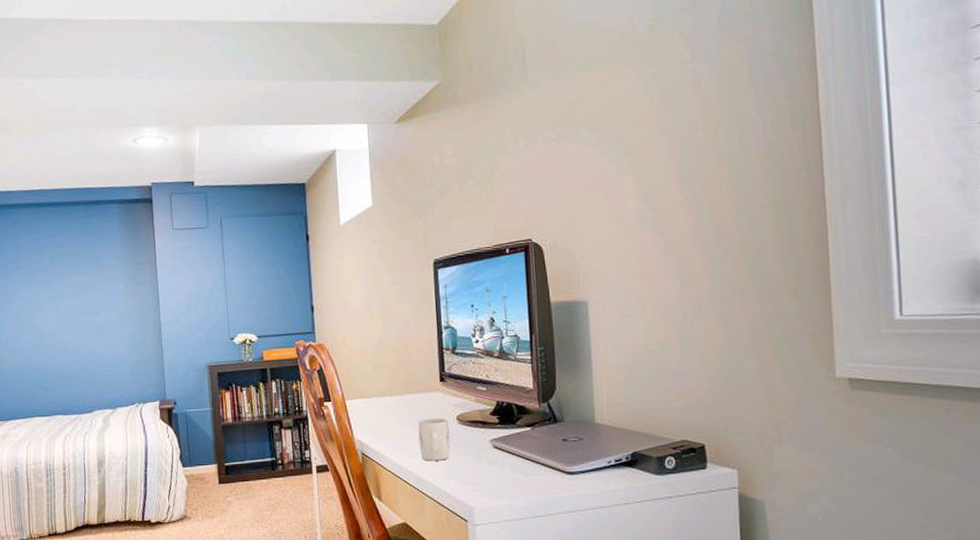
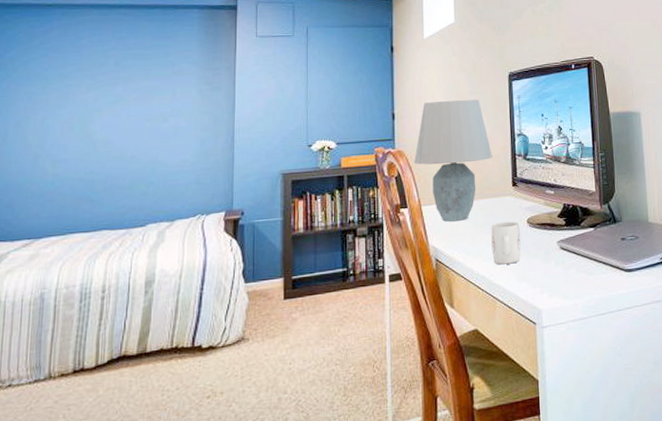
table lamp: none [335,290,418,416] -> present [414,99,492,222]

